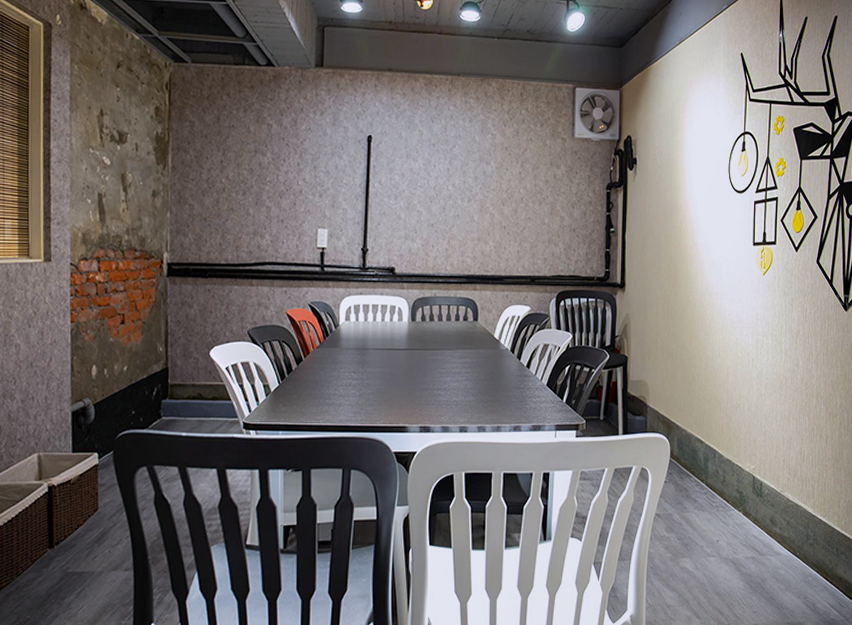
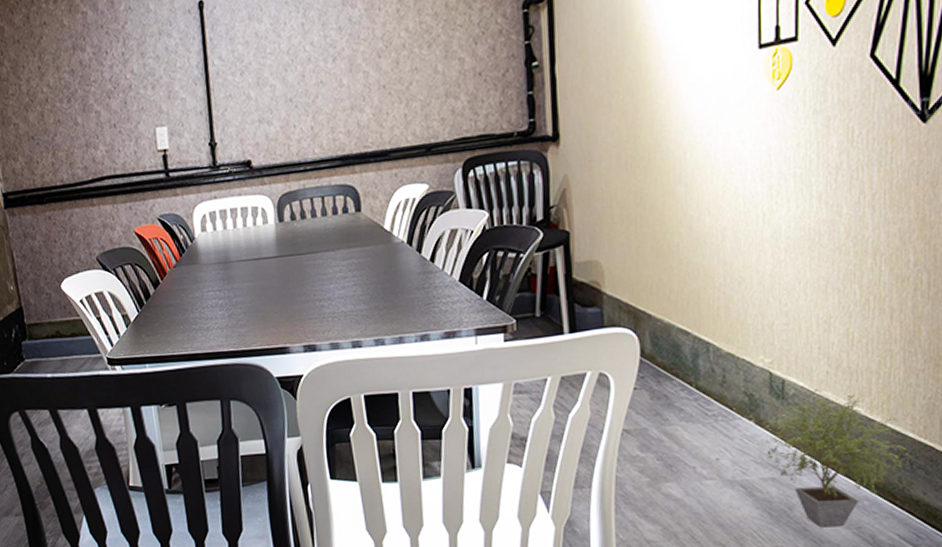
potted plant: none [743,496,838,597] -> present [756,394,913,528]

